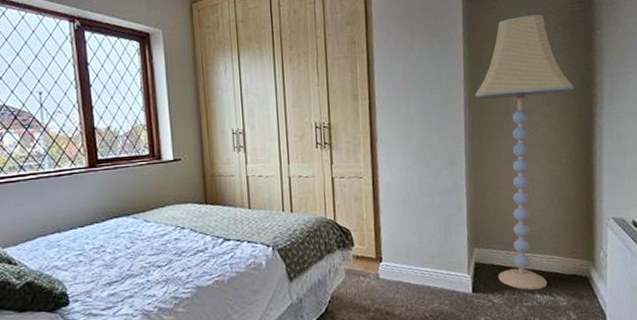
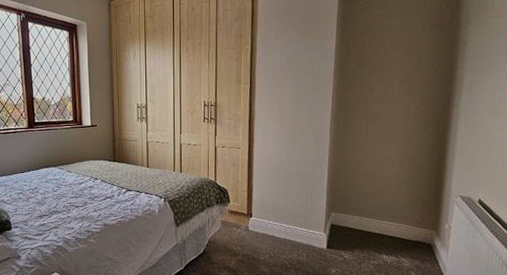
floor lamp: present [475,15,574,291] -> none [343,15,435,251]

